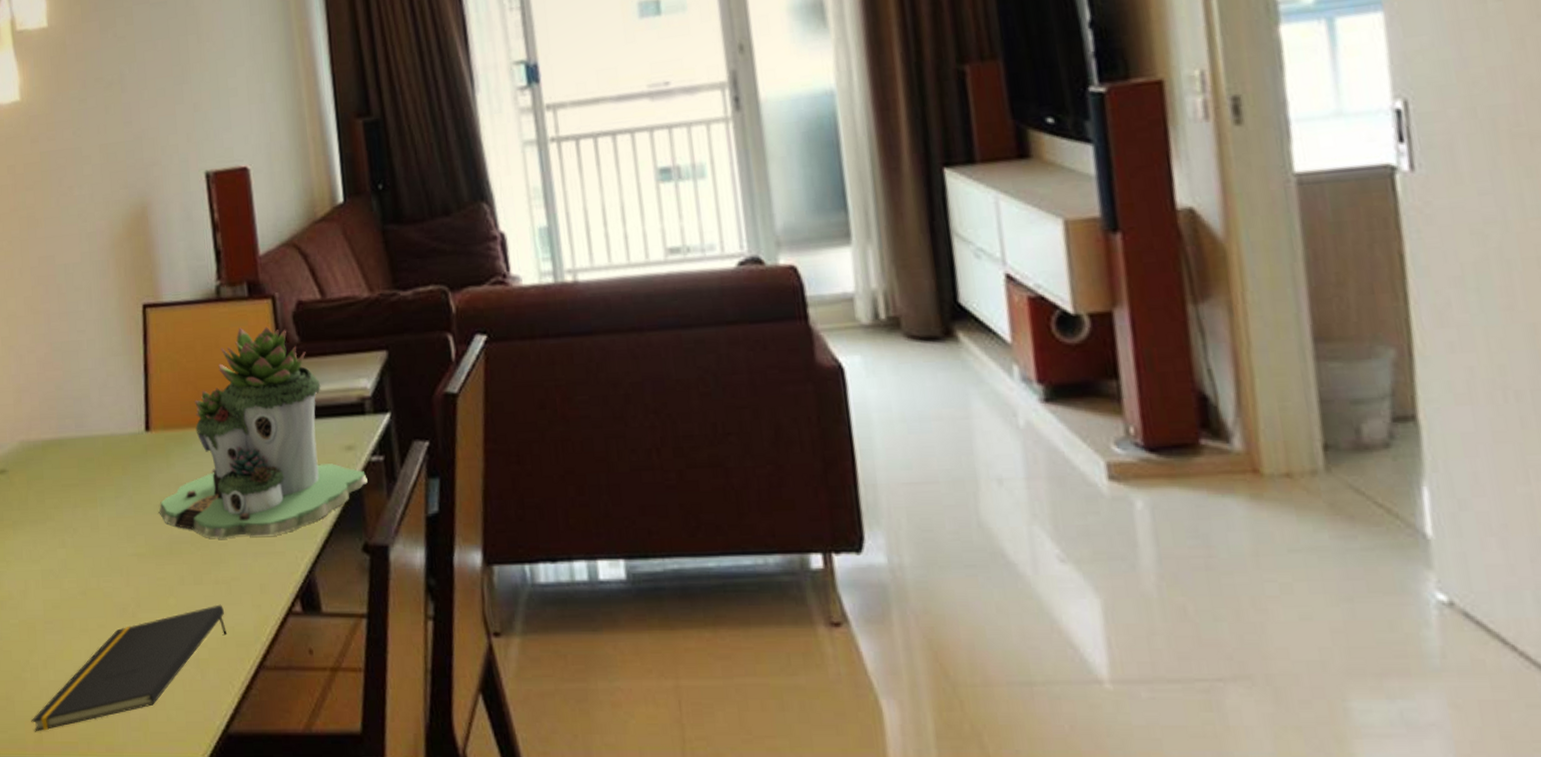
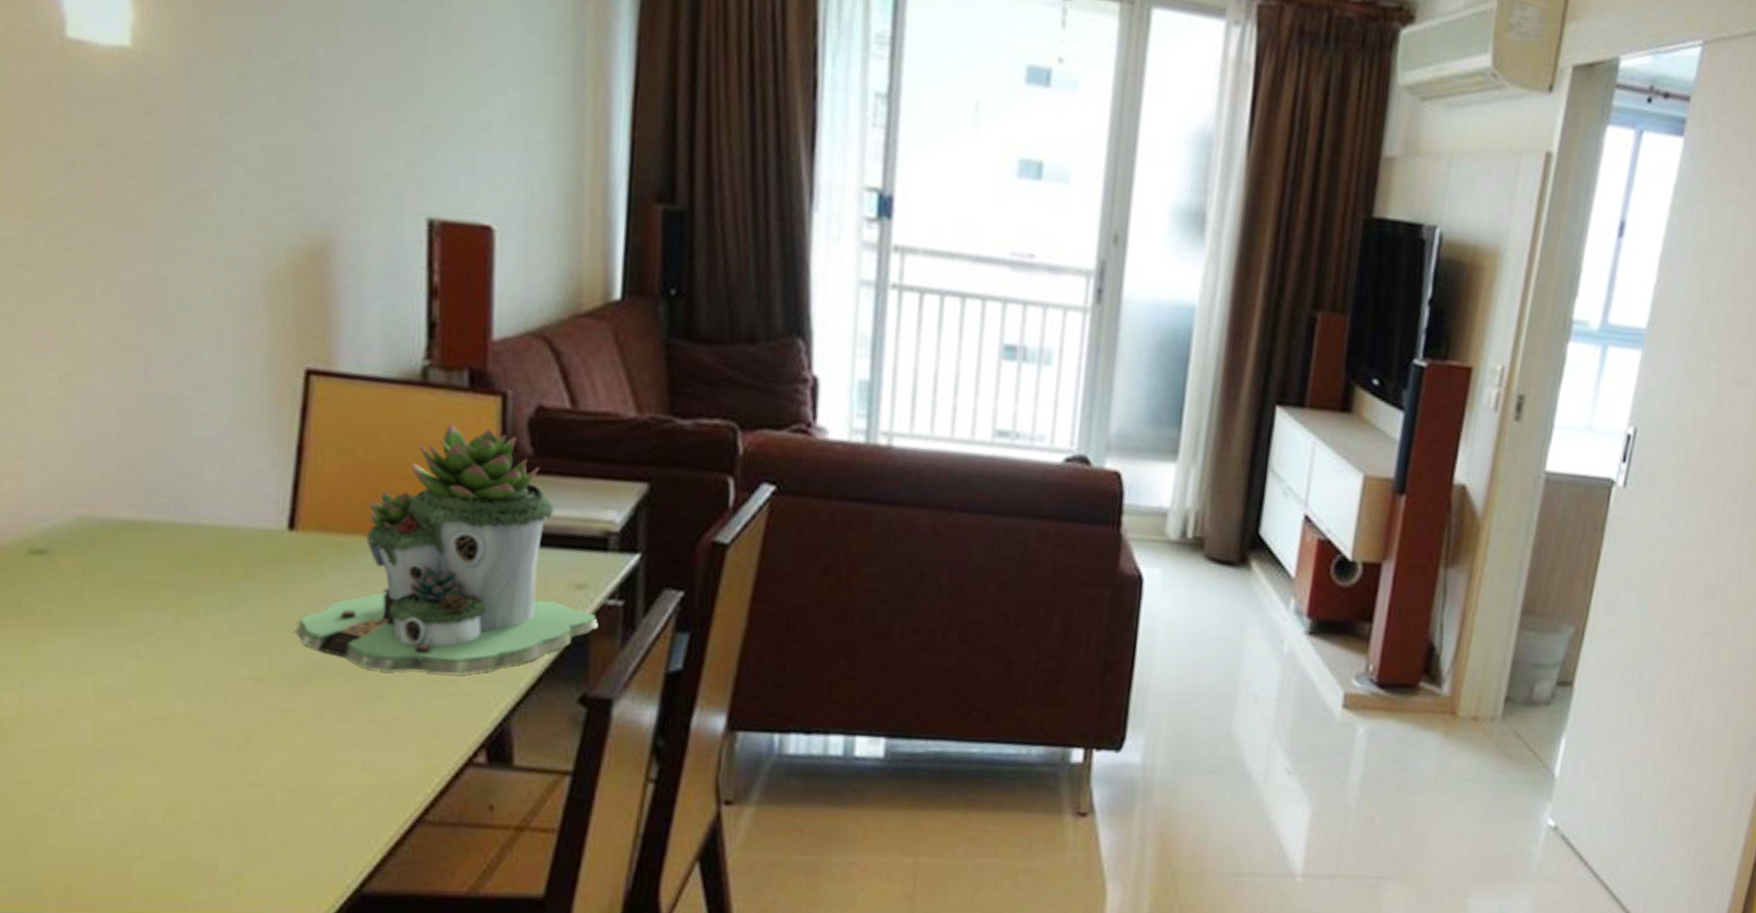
notepad: present [31,604,227,732] -> none [55,747,377,884]

